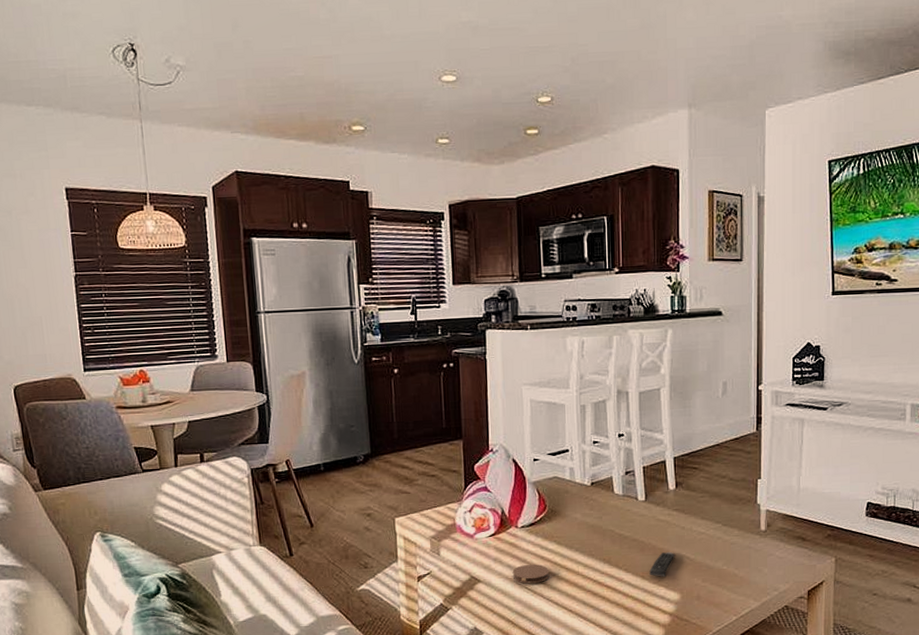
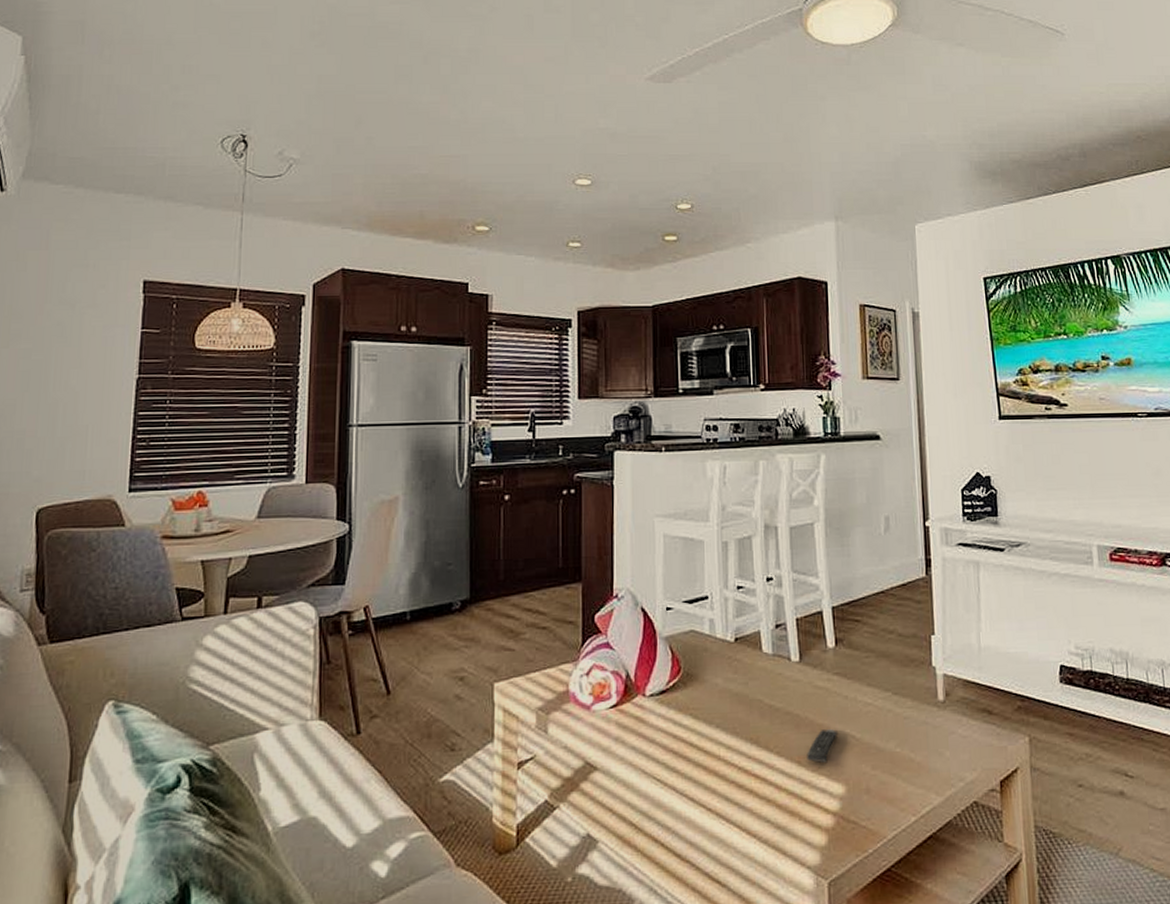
coaster: present [512,564,550,584] -> none [637,745,684,772]

